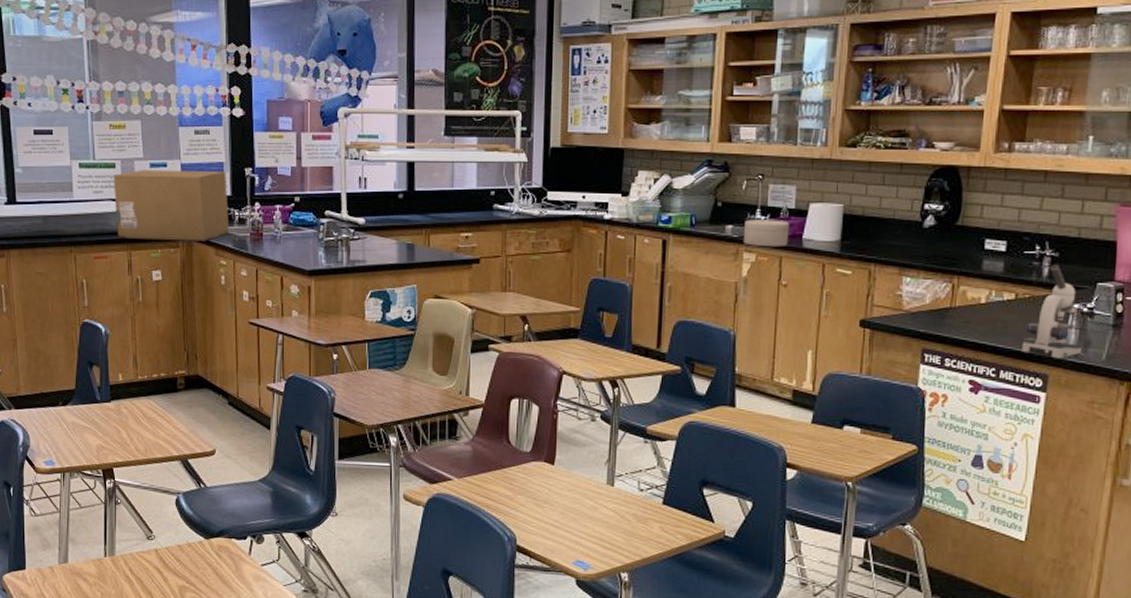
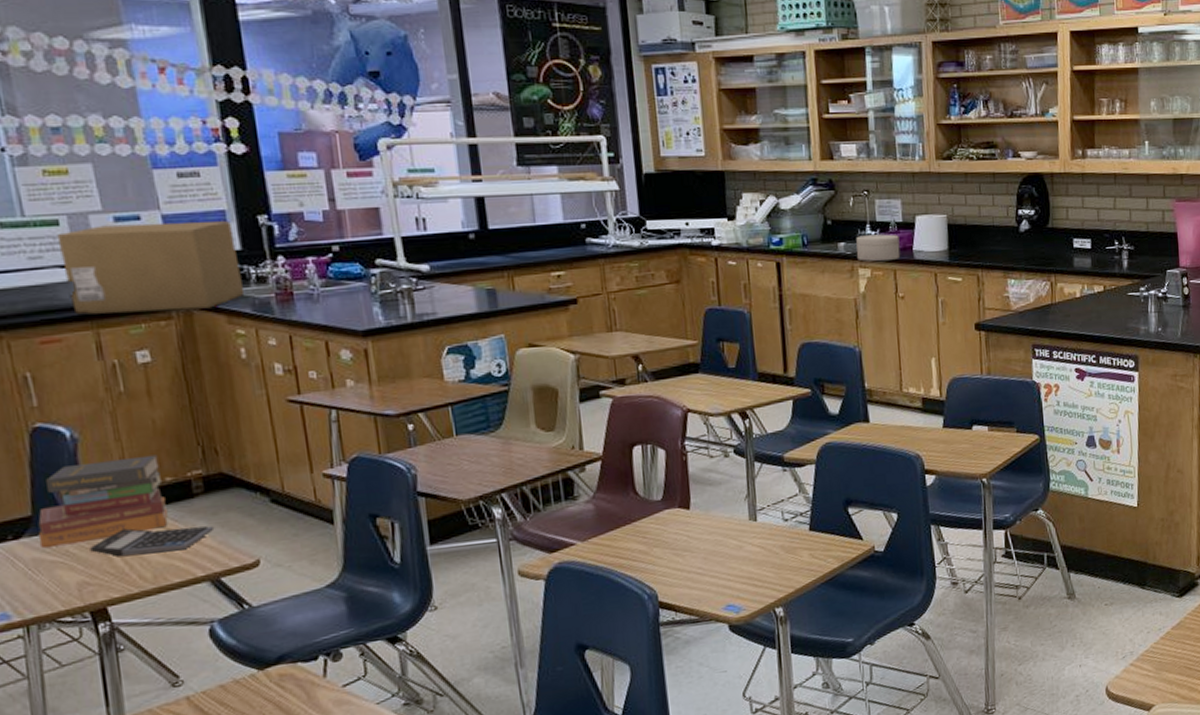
books: none [77,354,160,416] -> present [38,454,169,549]
calculator: none [107,409,188,433] -> present [90,526,215,557]
microscope: present [1022,264,1083,360] -> none [1114,256,1162,342]

